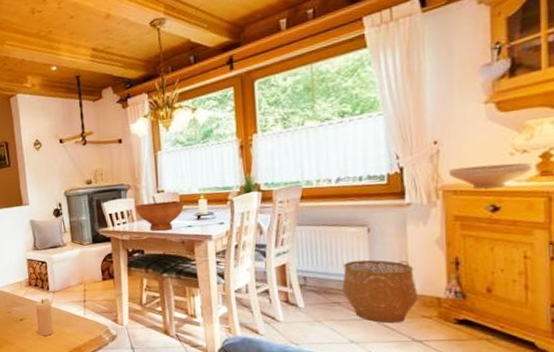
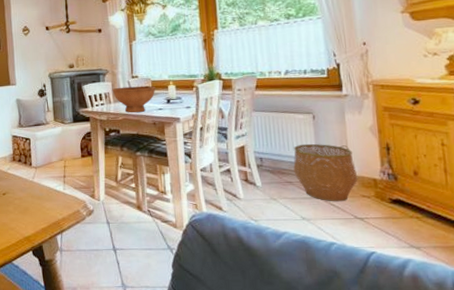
candle: present [35,298,54,336] -> none [18,173,35,210]
decorative bowl: present [448,162,532,189] -> none [375,63,442,85]

